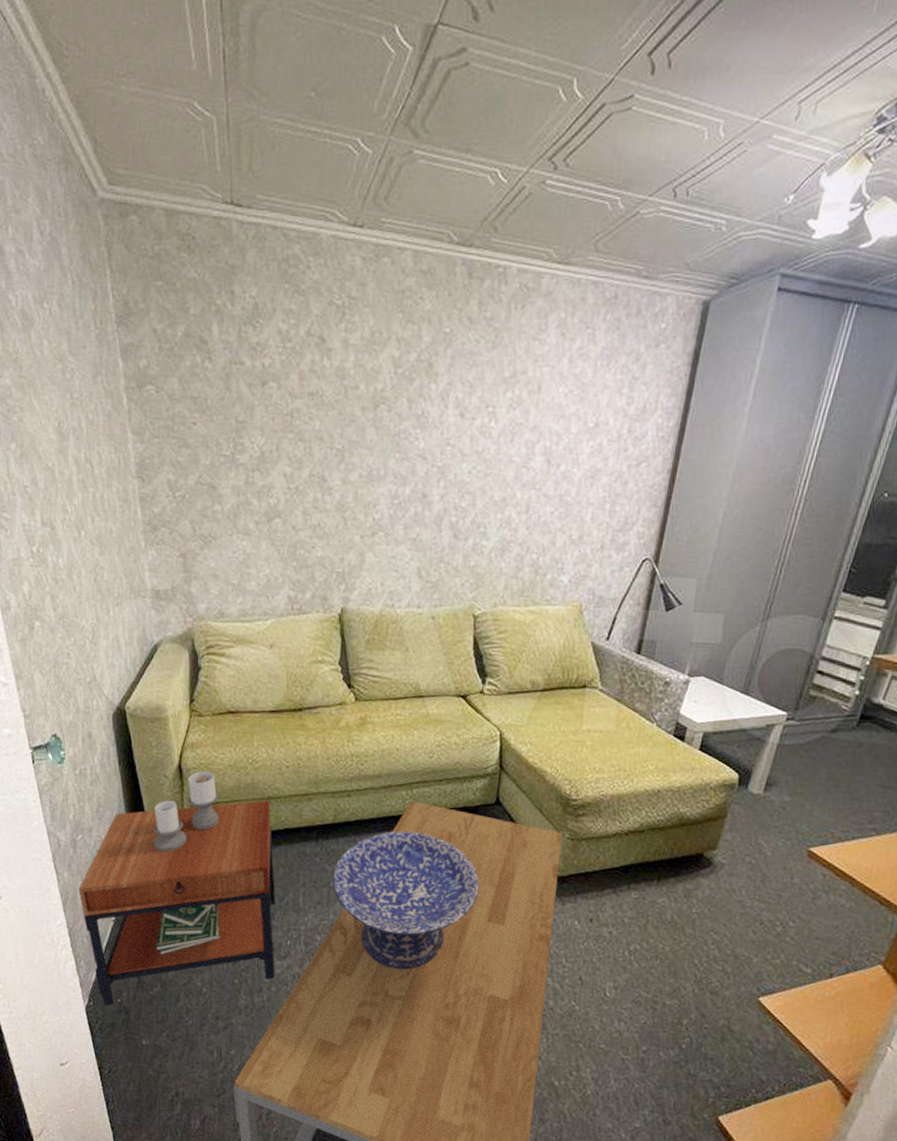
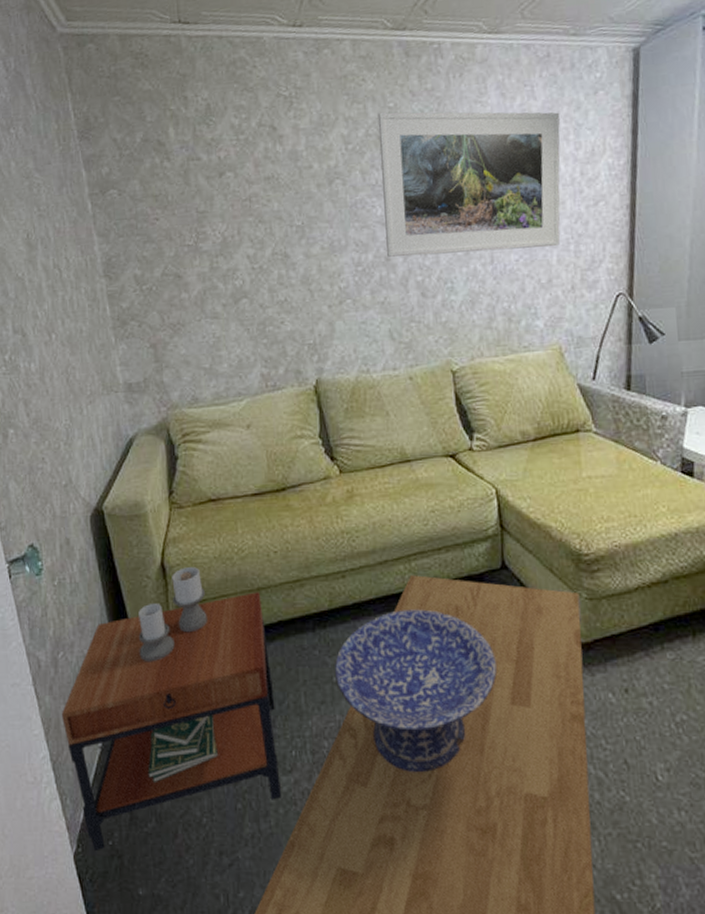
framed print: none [425,337,618,504] -> present [377,112,561,257]

